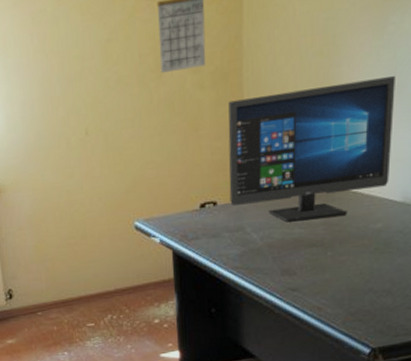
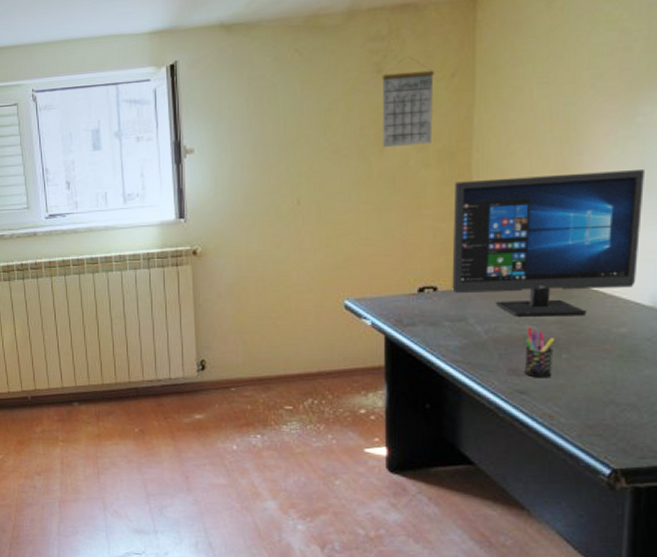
pen holder: none [294,230,320,276] -> present [524,327,554,378]

